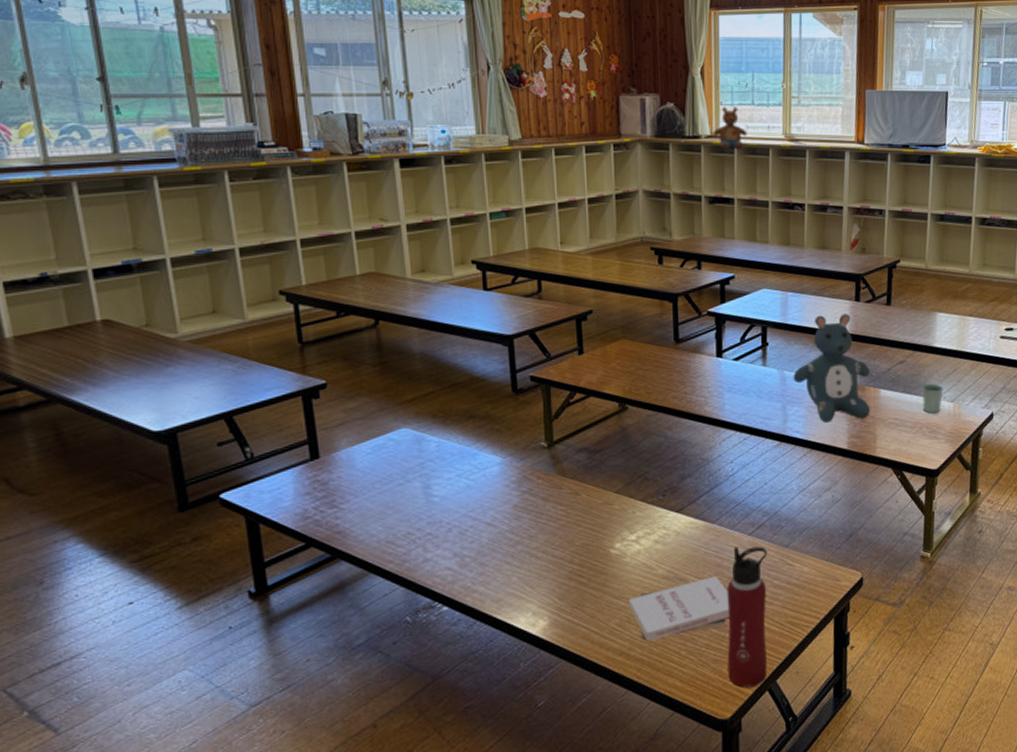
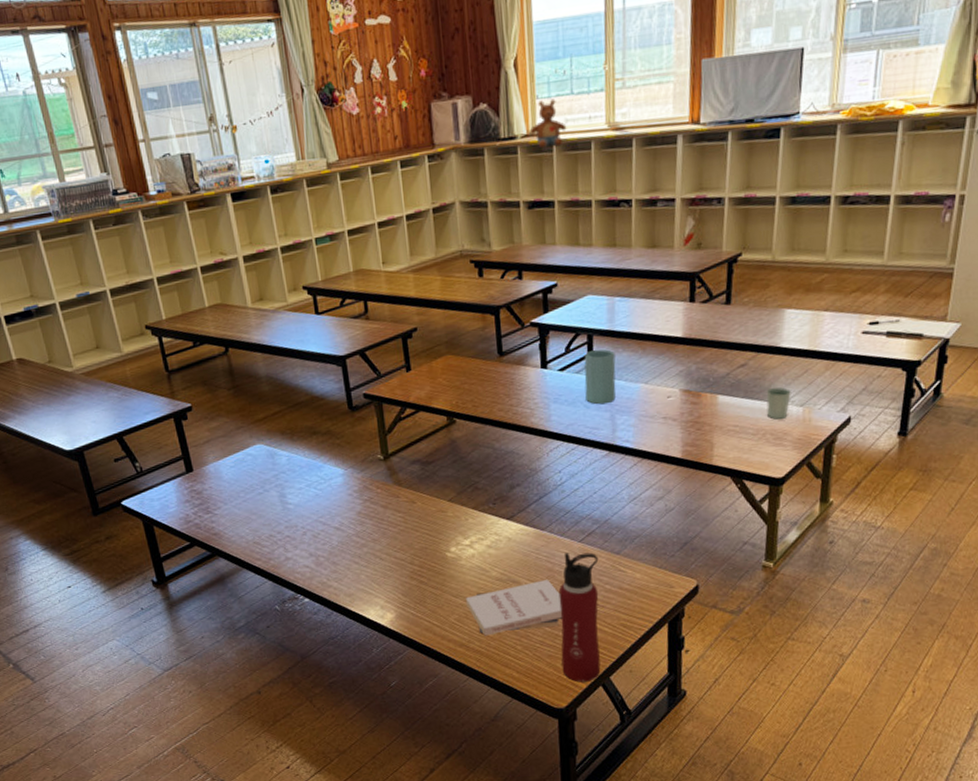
cup: none [758,340,788,395] -> present [584,349,616,405]
stuffed animal: present [793,314,870,423] -> none [622,316,707,432]

